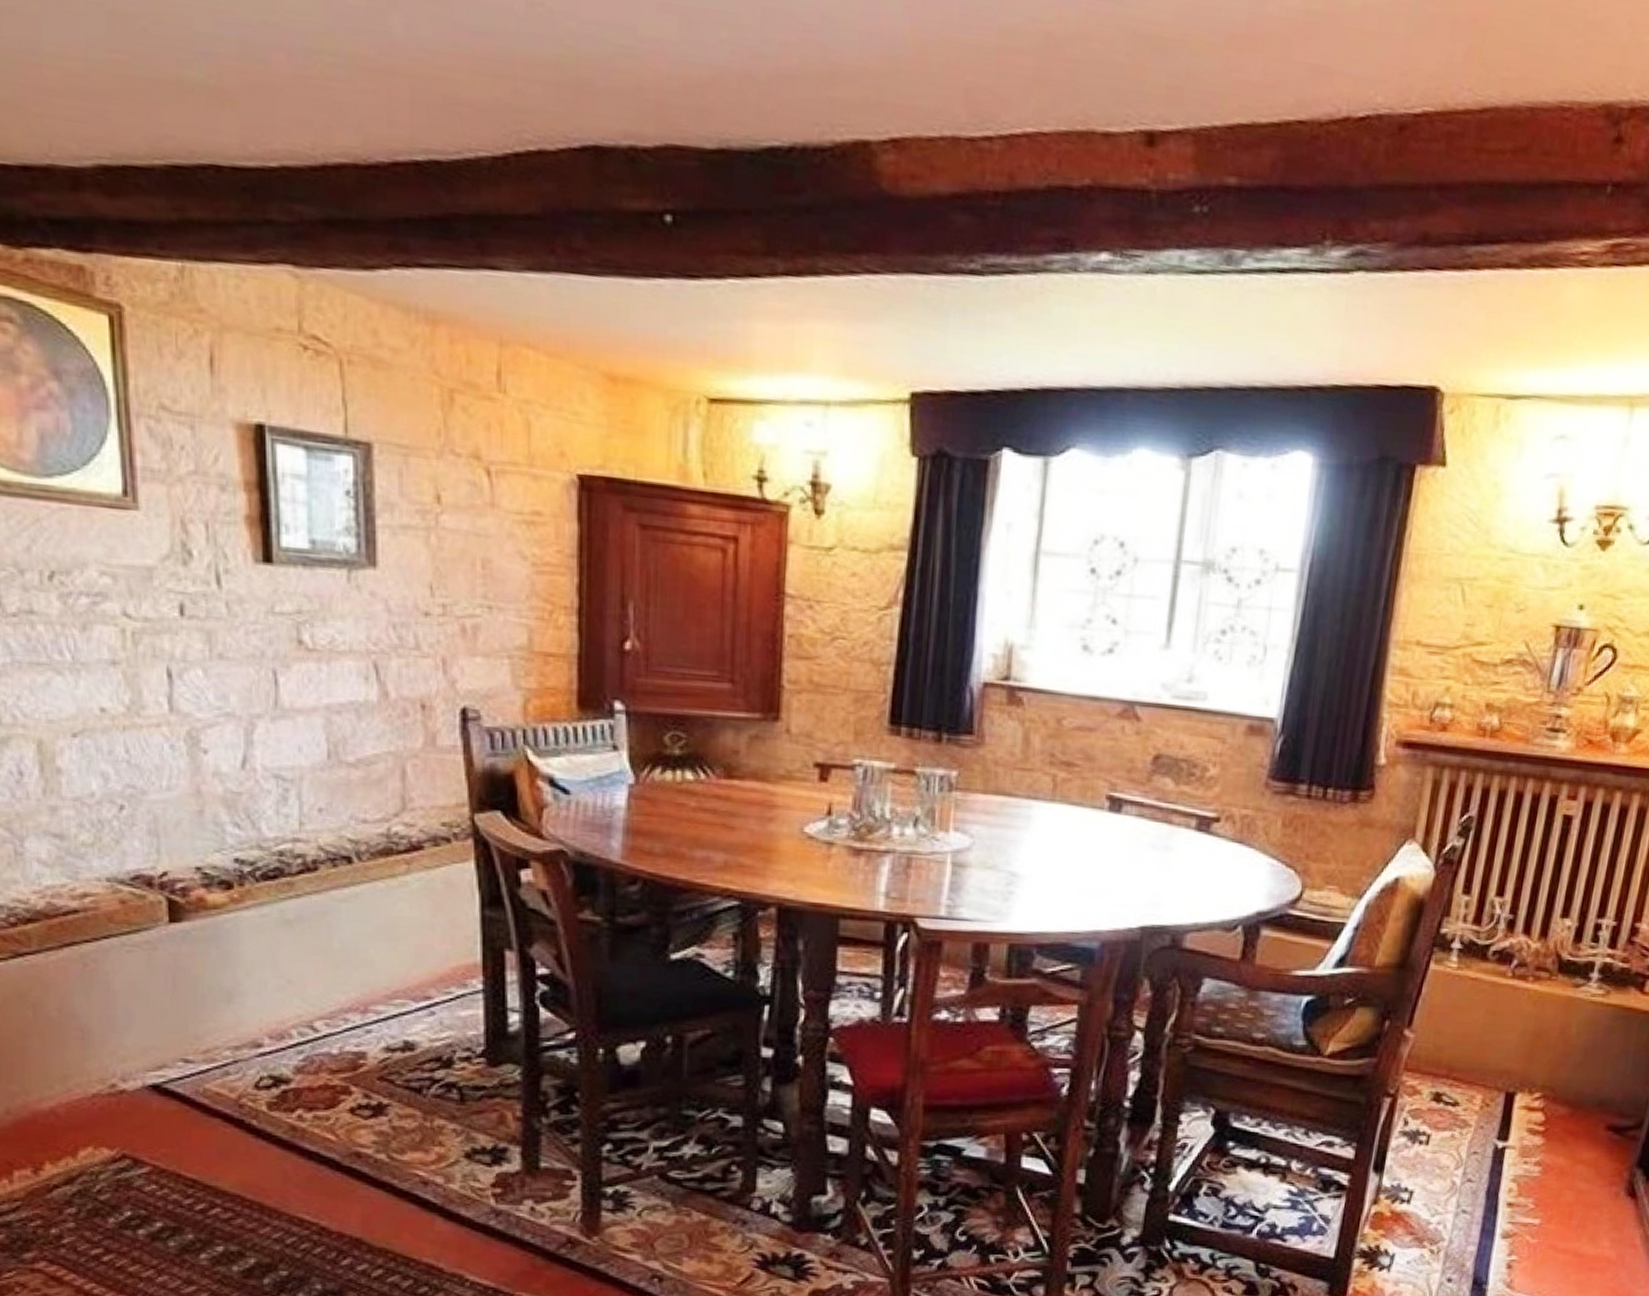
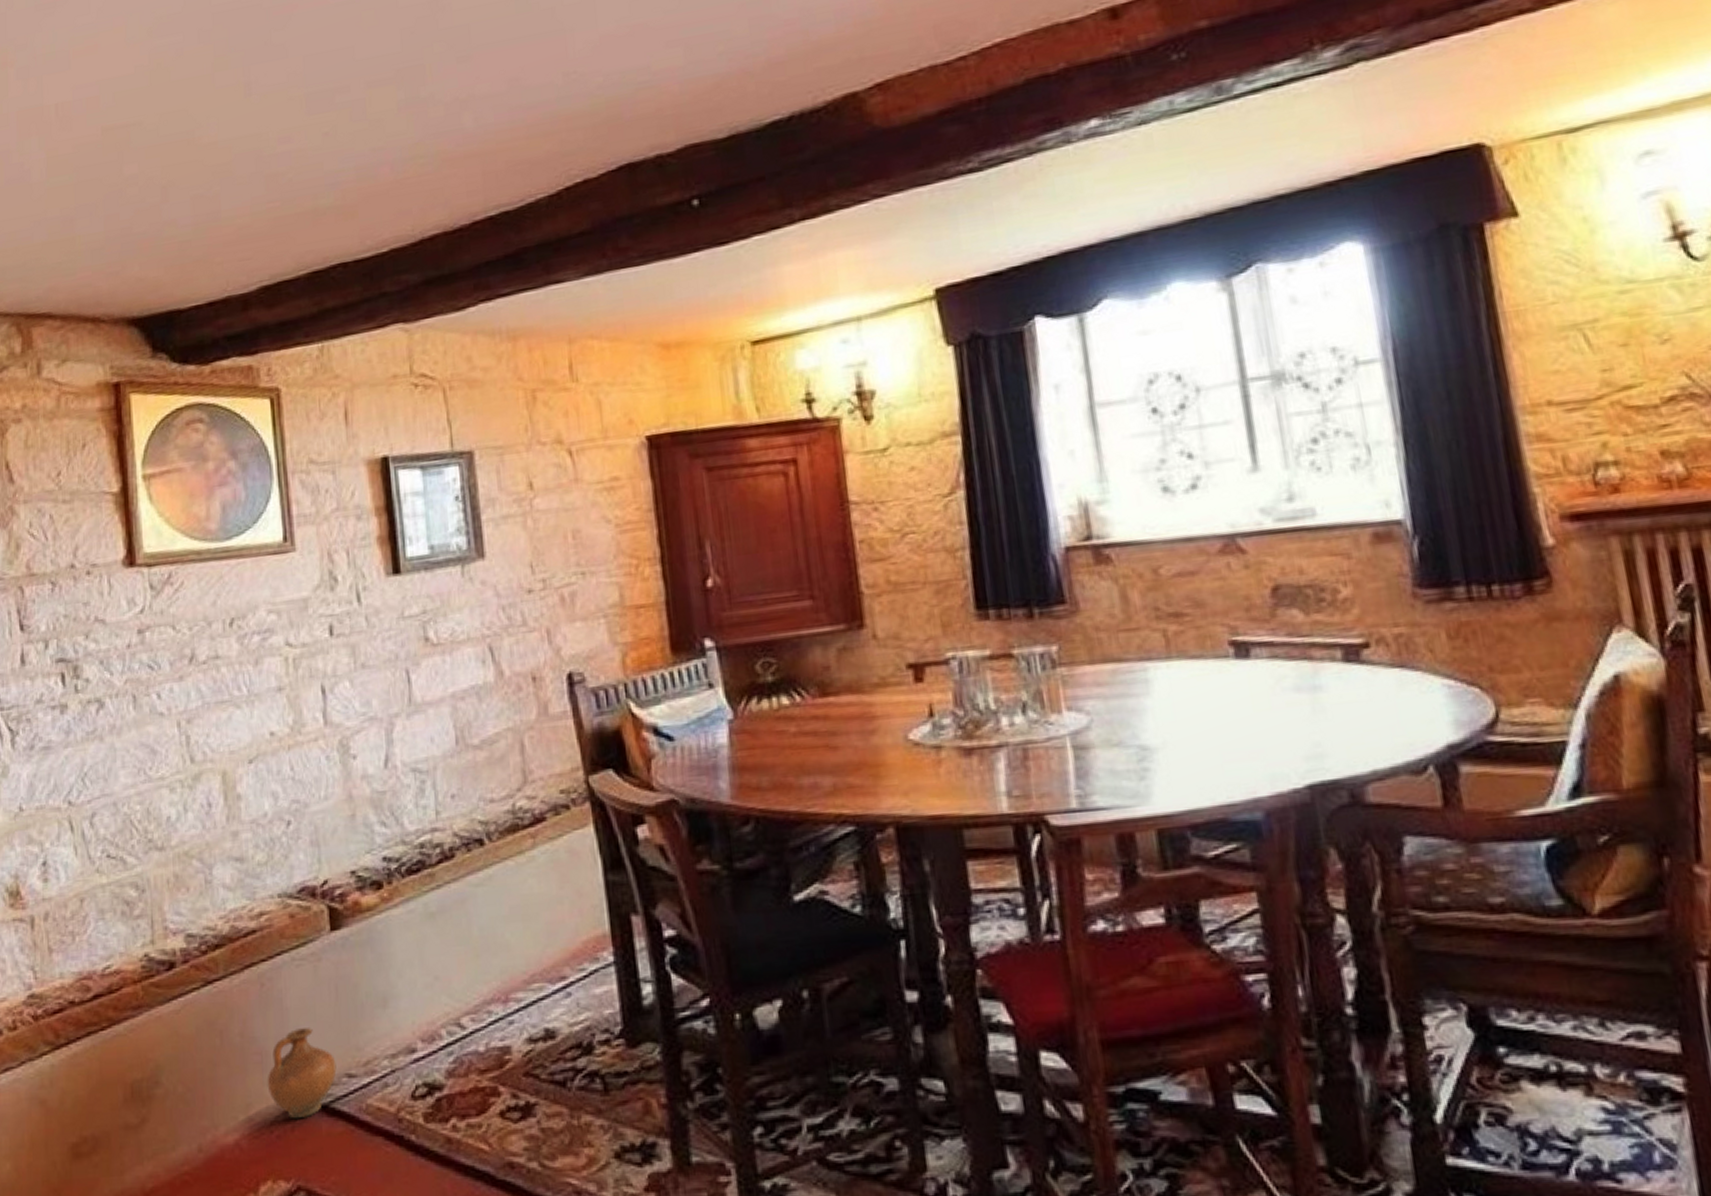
ceramic jug: none [89,1011,171,1095] -> present [267,1028,337,1119]

